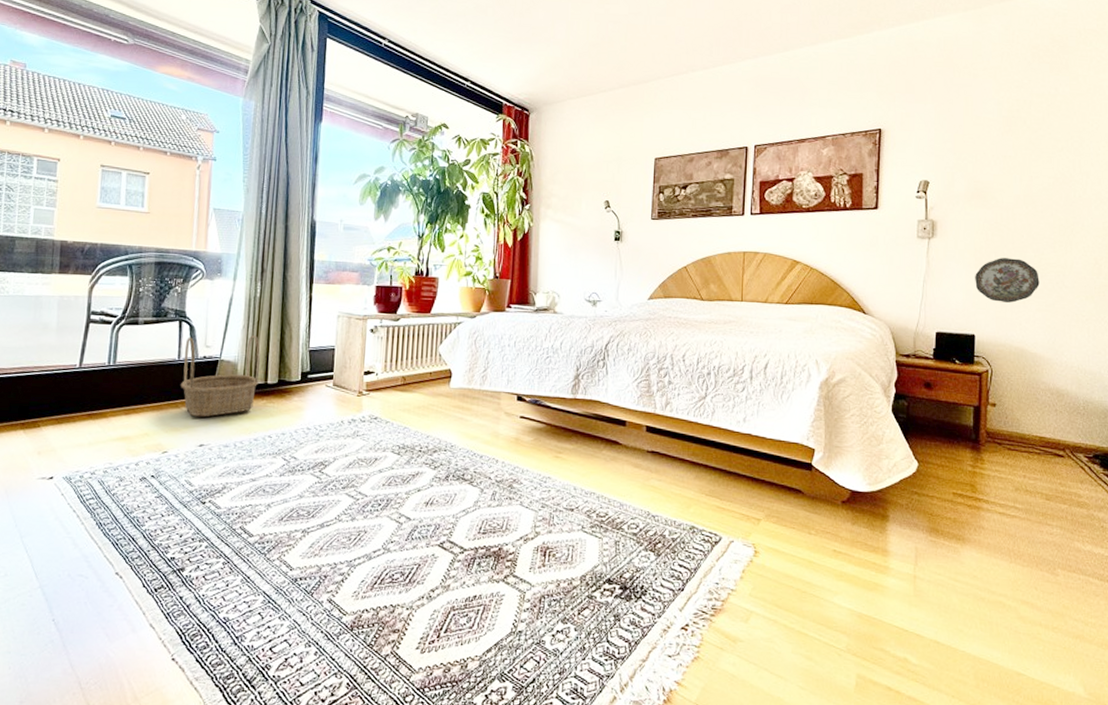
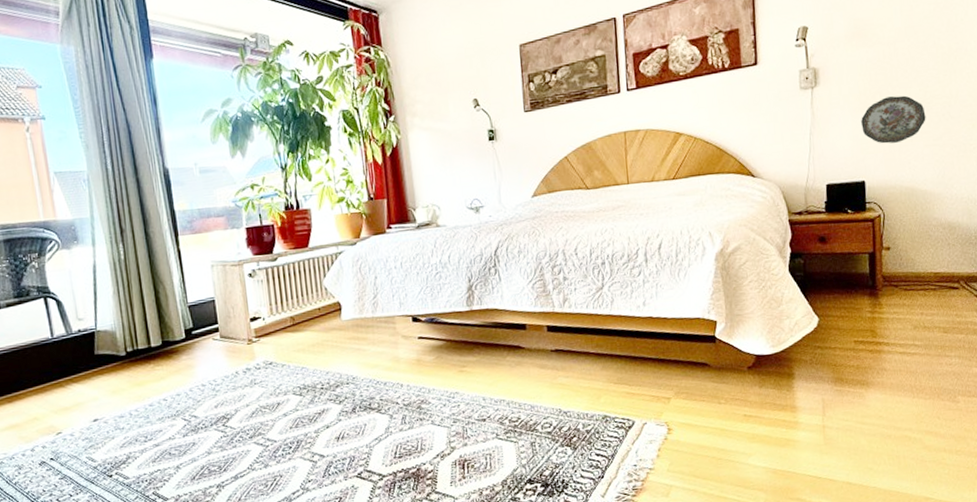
basket: present [181,335,261,417] -> none [55,300,142,393]

